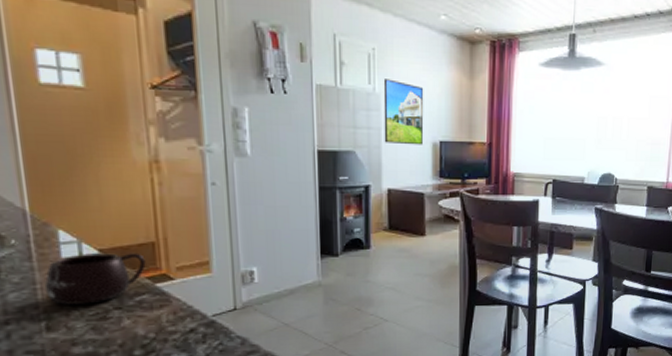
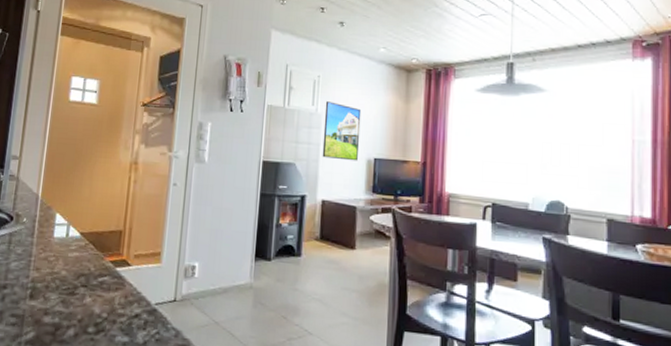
mug: present [44,253,146,305] -> none [36,235,113,279]

